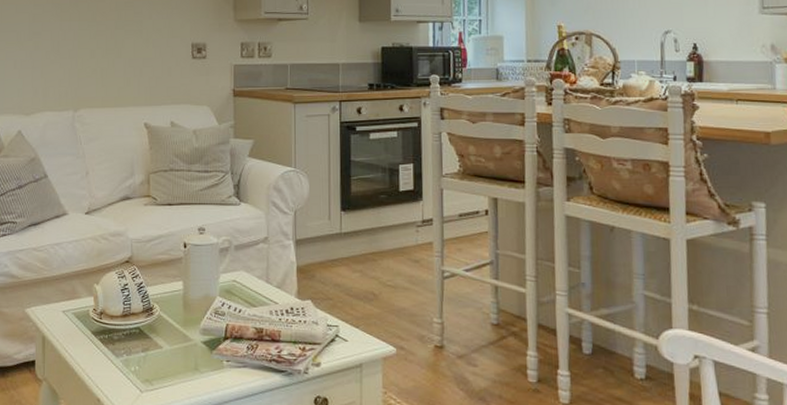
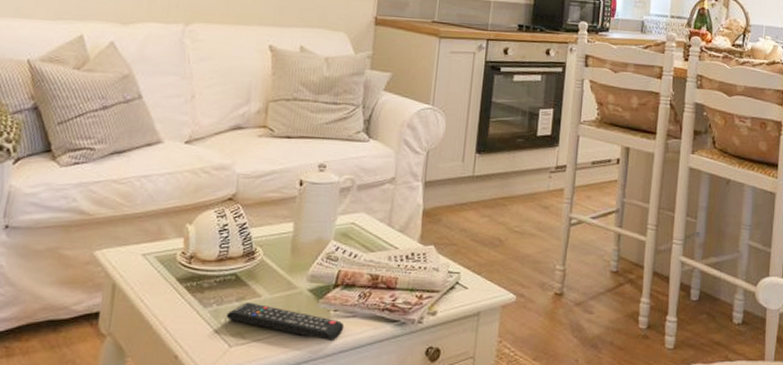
remote control: none [135,353,237,390] -> present [226,302,345,342]

